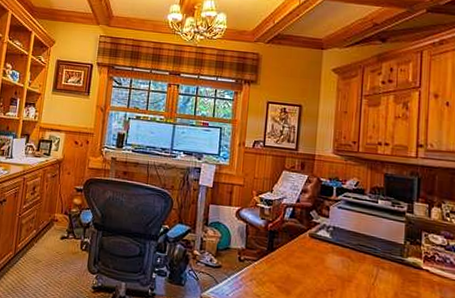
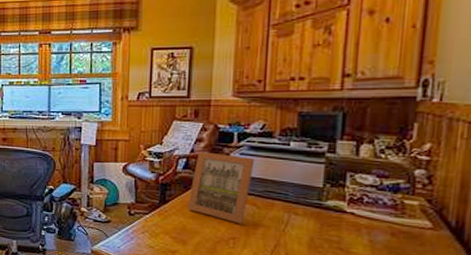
picture frame: none [292,202,350,276] -> present [187,152,255,224]

